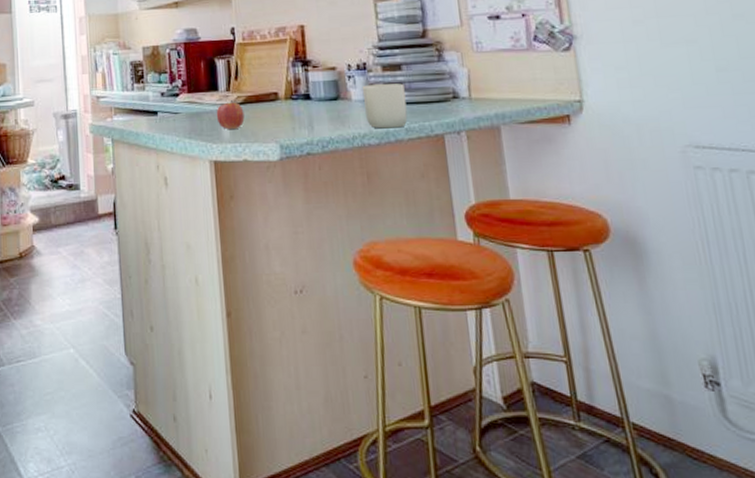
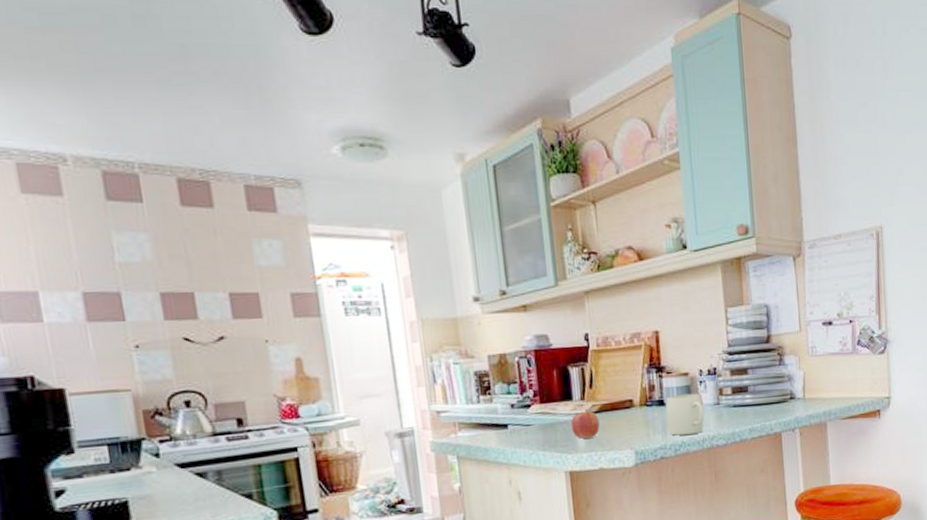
mug: none [311,88,355,132] -> present [665,393,705,436]
mug: present [362,83,408,129] -> none [712,387,752,430]

